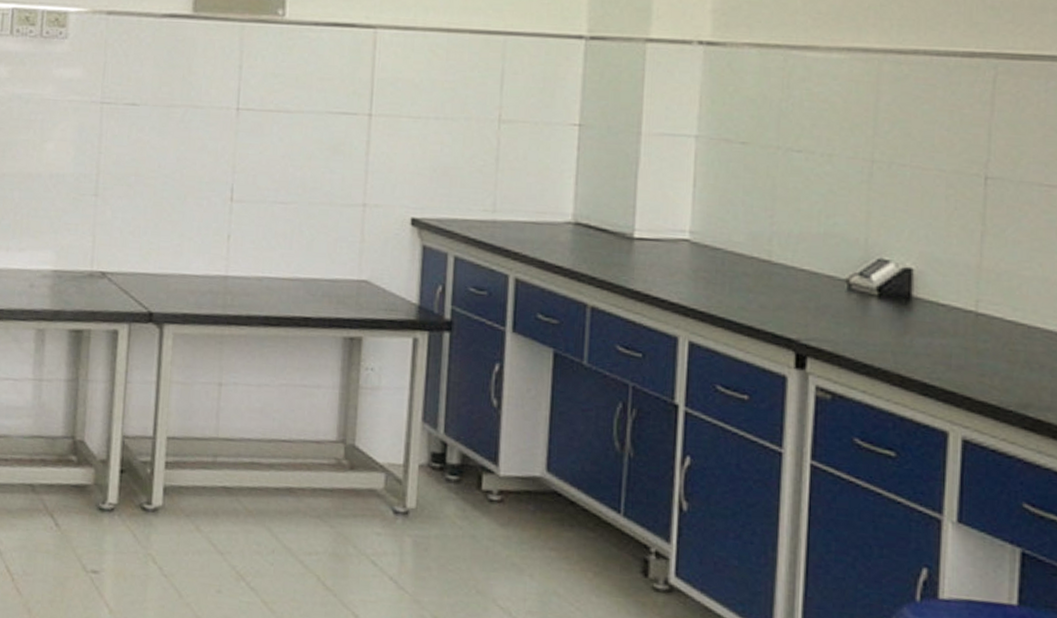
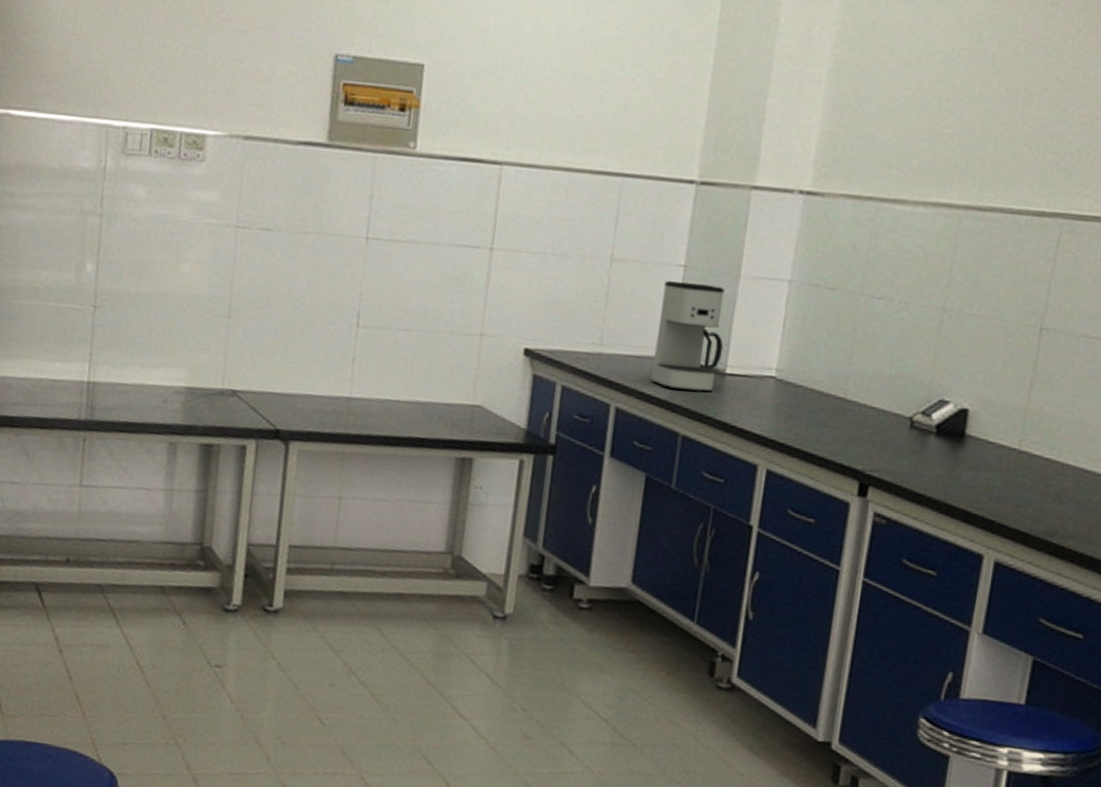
coffee maker: none [551,141,629,259] -> present [650,281,724,392]

